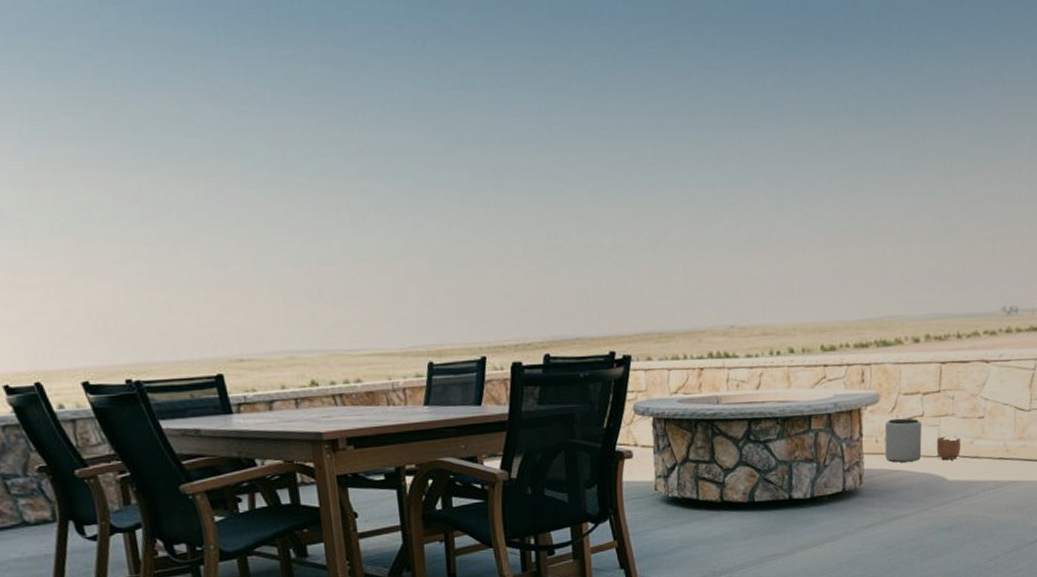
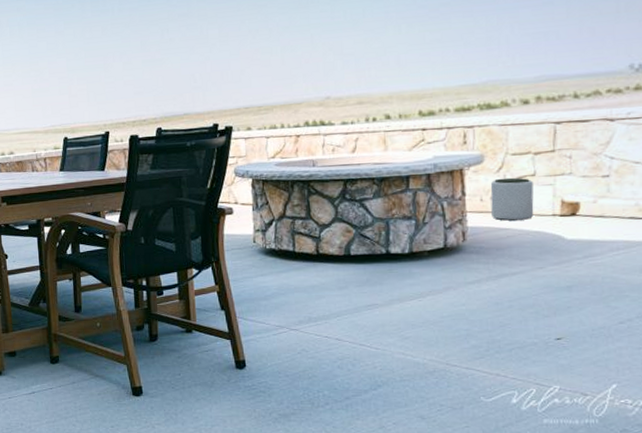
planter: present [936,436,960,460] -> none [551,195,581,219]

